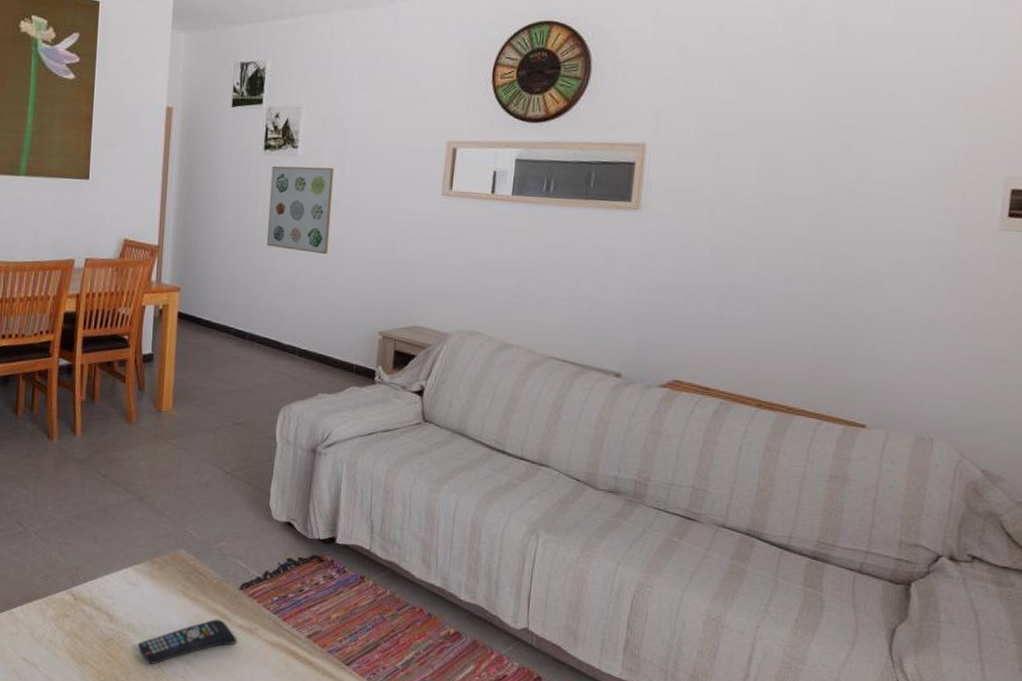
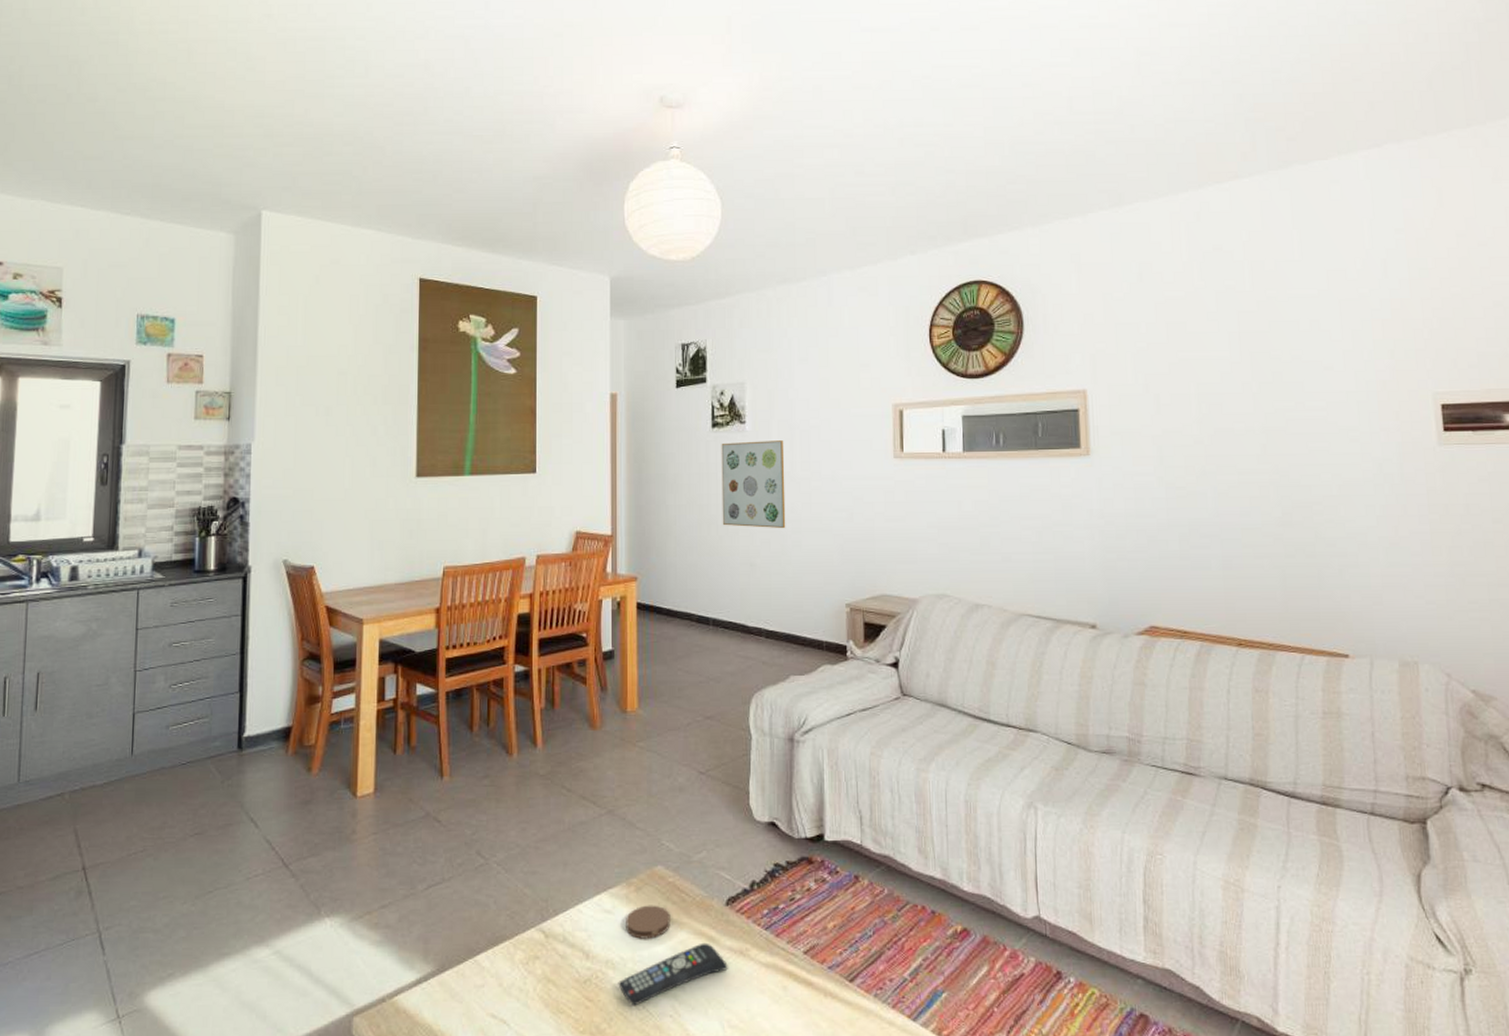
coaster: none [147,582,189,611] -> present [626,905,670,939]

